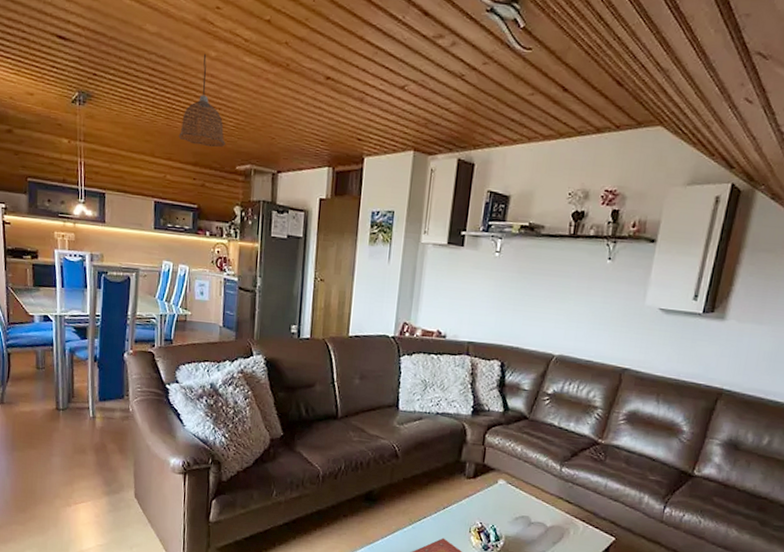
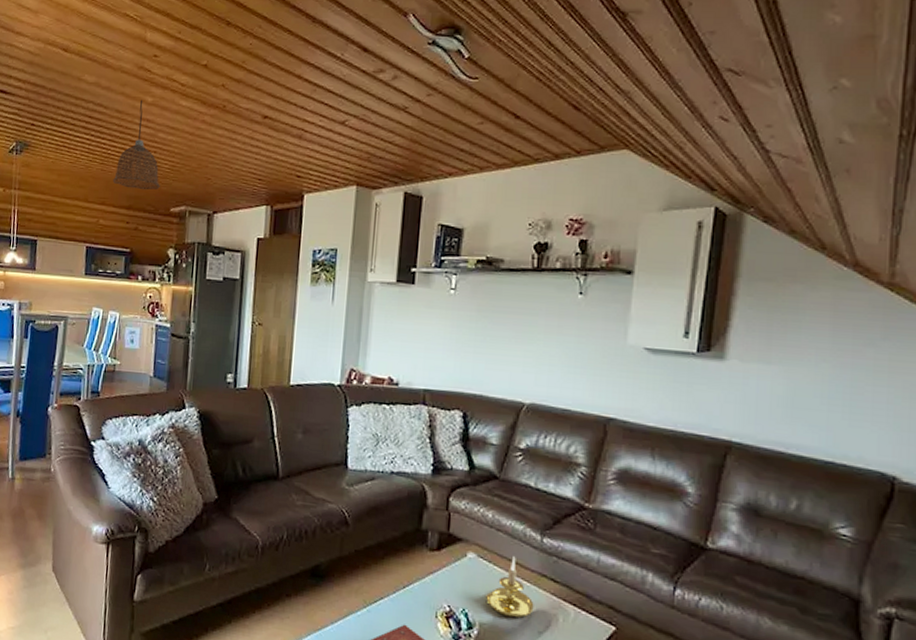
candle holder: none [512,483,551,532] -> present [486,556,534,618]

